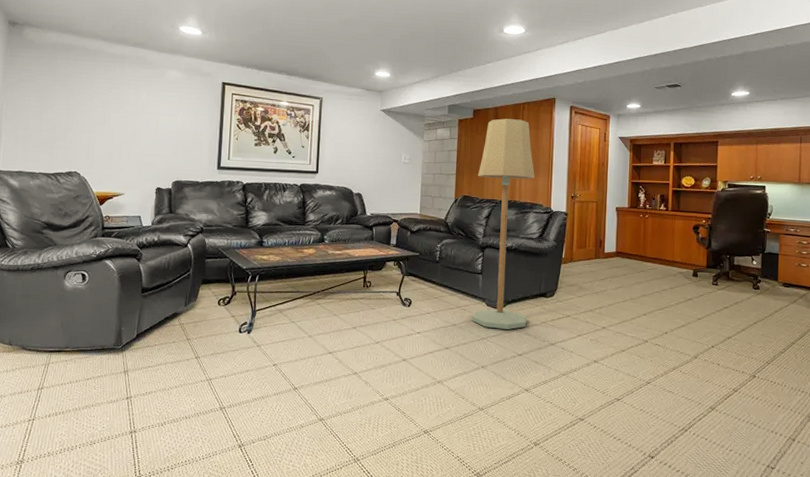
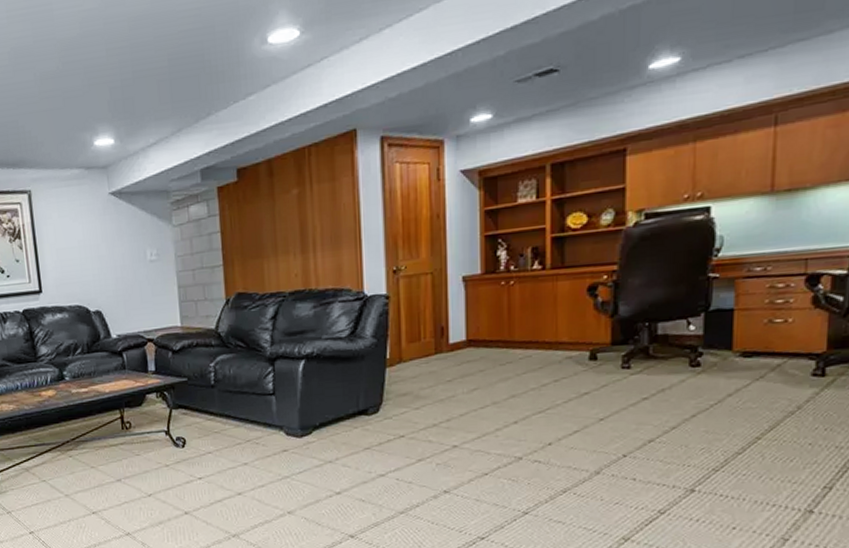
floor lamp: present [472,118,535,330] -> none [253,171,344,463]

